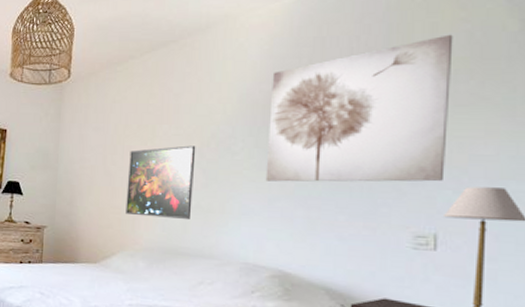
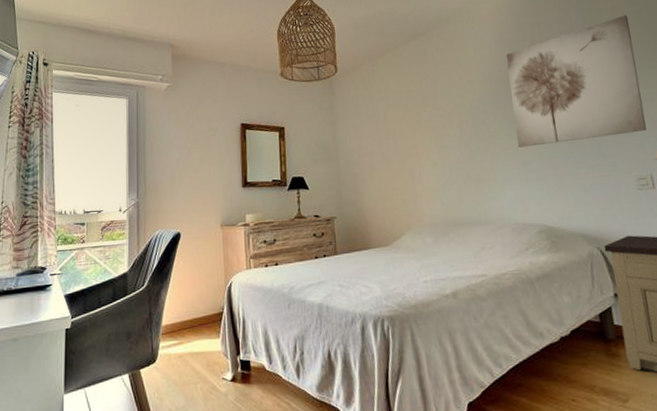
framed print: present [126,145,196,220] -> none [401,123,464,194]

